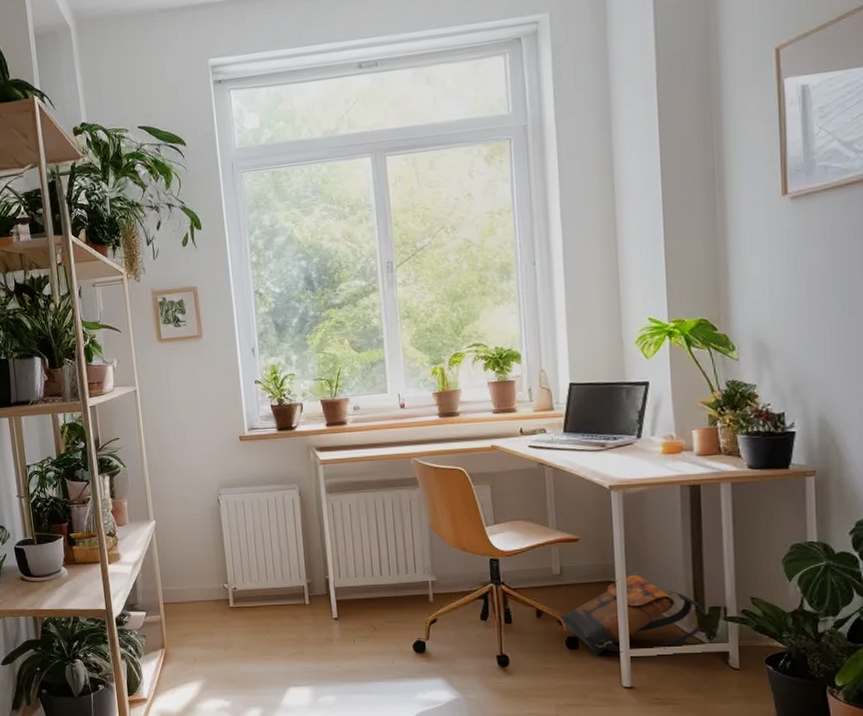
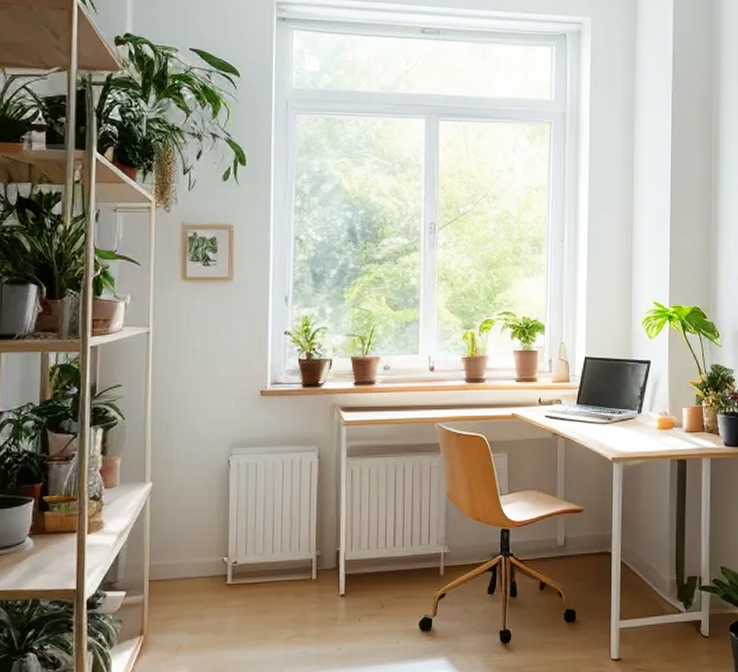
backpack: present [561,574,706,655] -> none [562,545,685,628]

